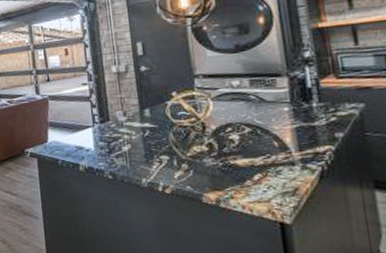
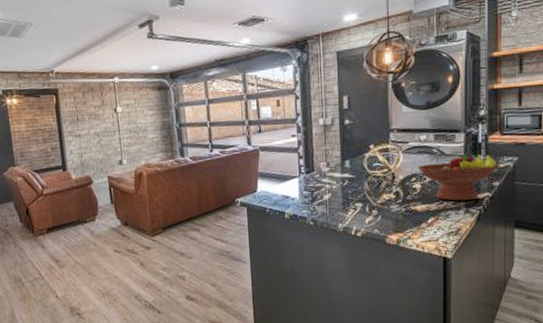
fruit bowl: none [232,97,343,155] -> present [417,151,501,201]

